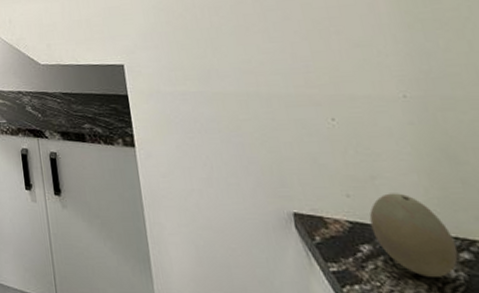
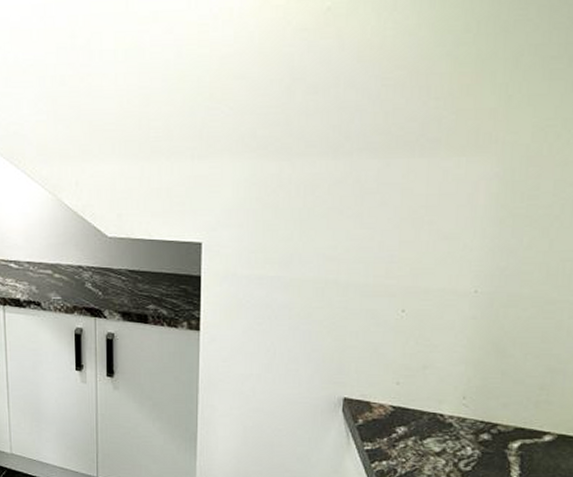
decorative egg: present [369,193,458,277] -> none [411,382,480,454]

